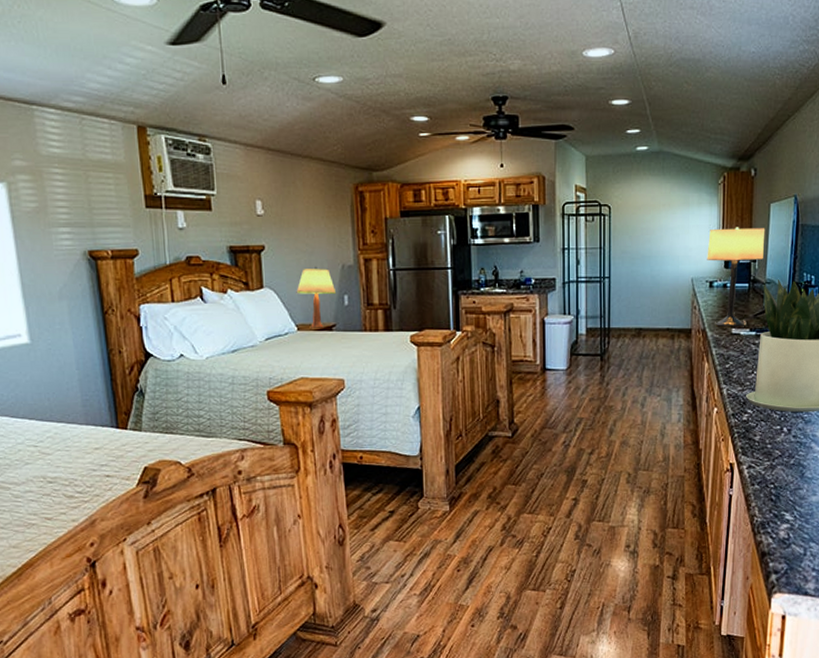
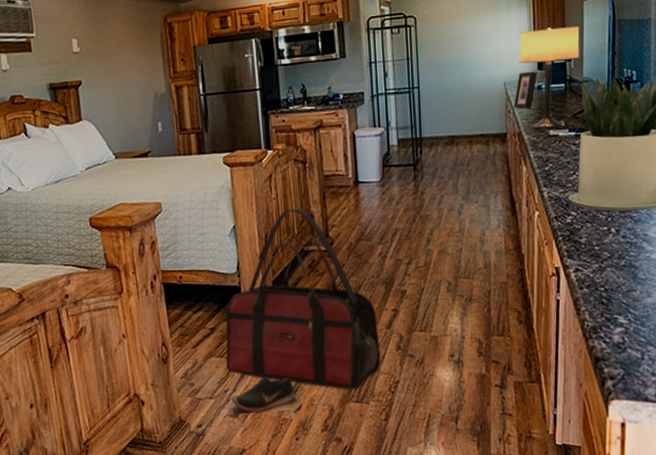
table lamp: present [296,266,337,328] -> none [112,96,151,156]
duffel bag: none [403,392,559,578] -> present [225,208,381,390]
athletic shoe: none [404,562,480,604] -> present [227,377,303,419]
picture frame: none [699,269,724,306] -> present [513,71,538,109]

